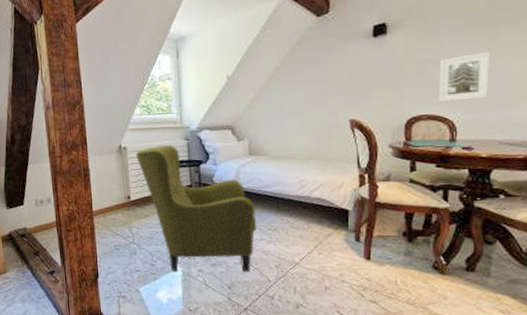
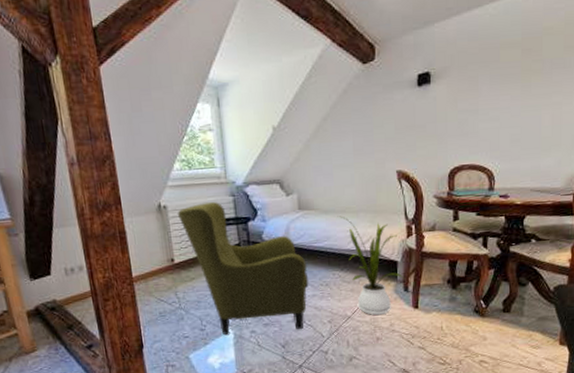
house plant: none [287,162,357,264] -> present [337,216,405,316]
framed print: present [439,51,491,103] -> none [479,101,525,153]

